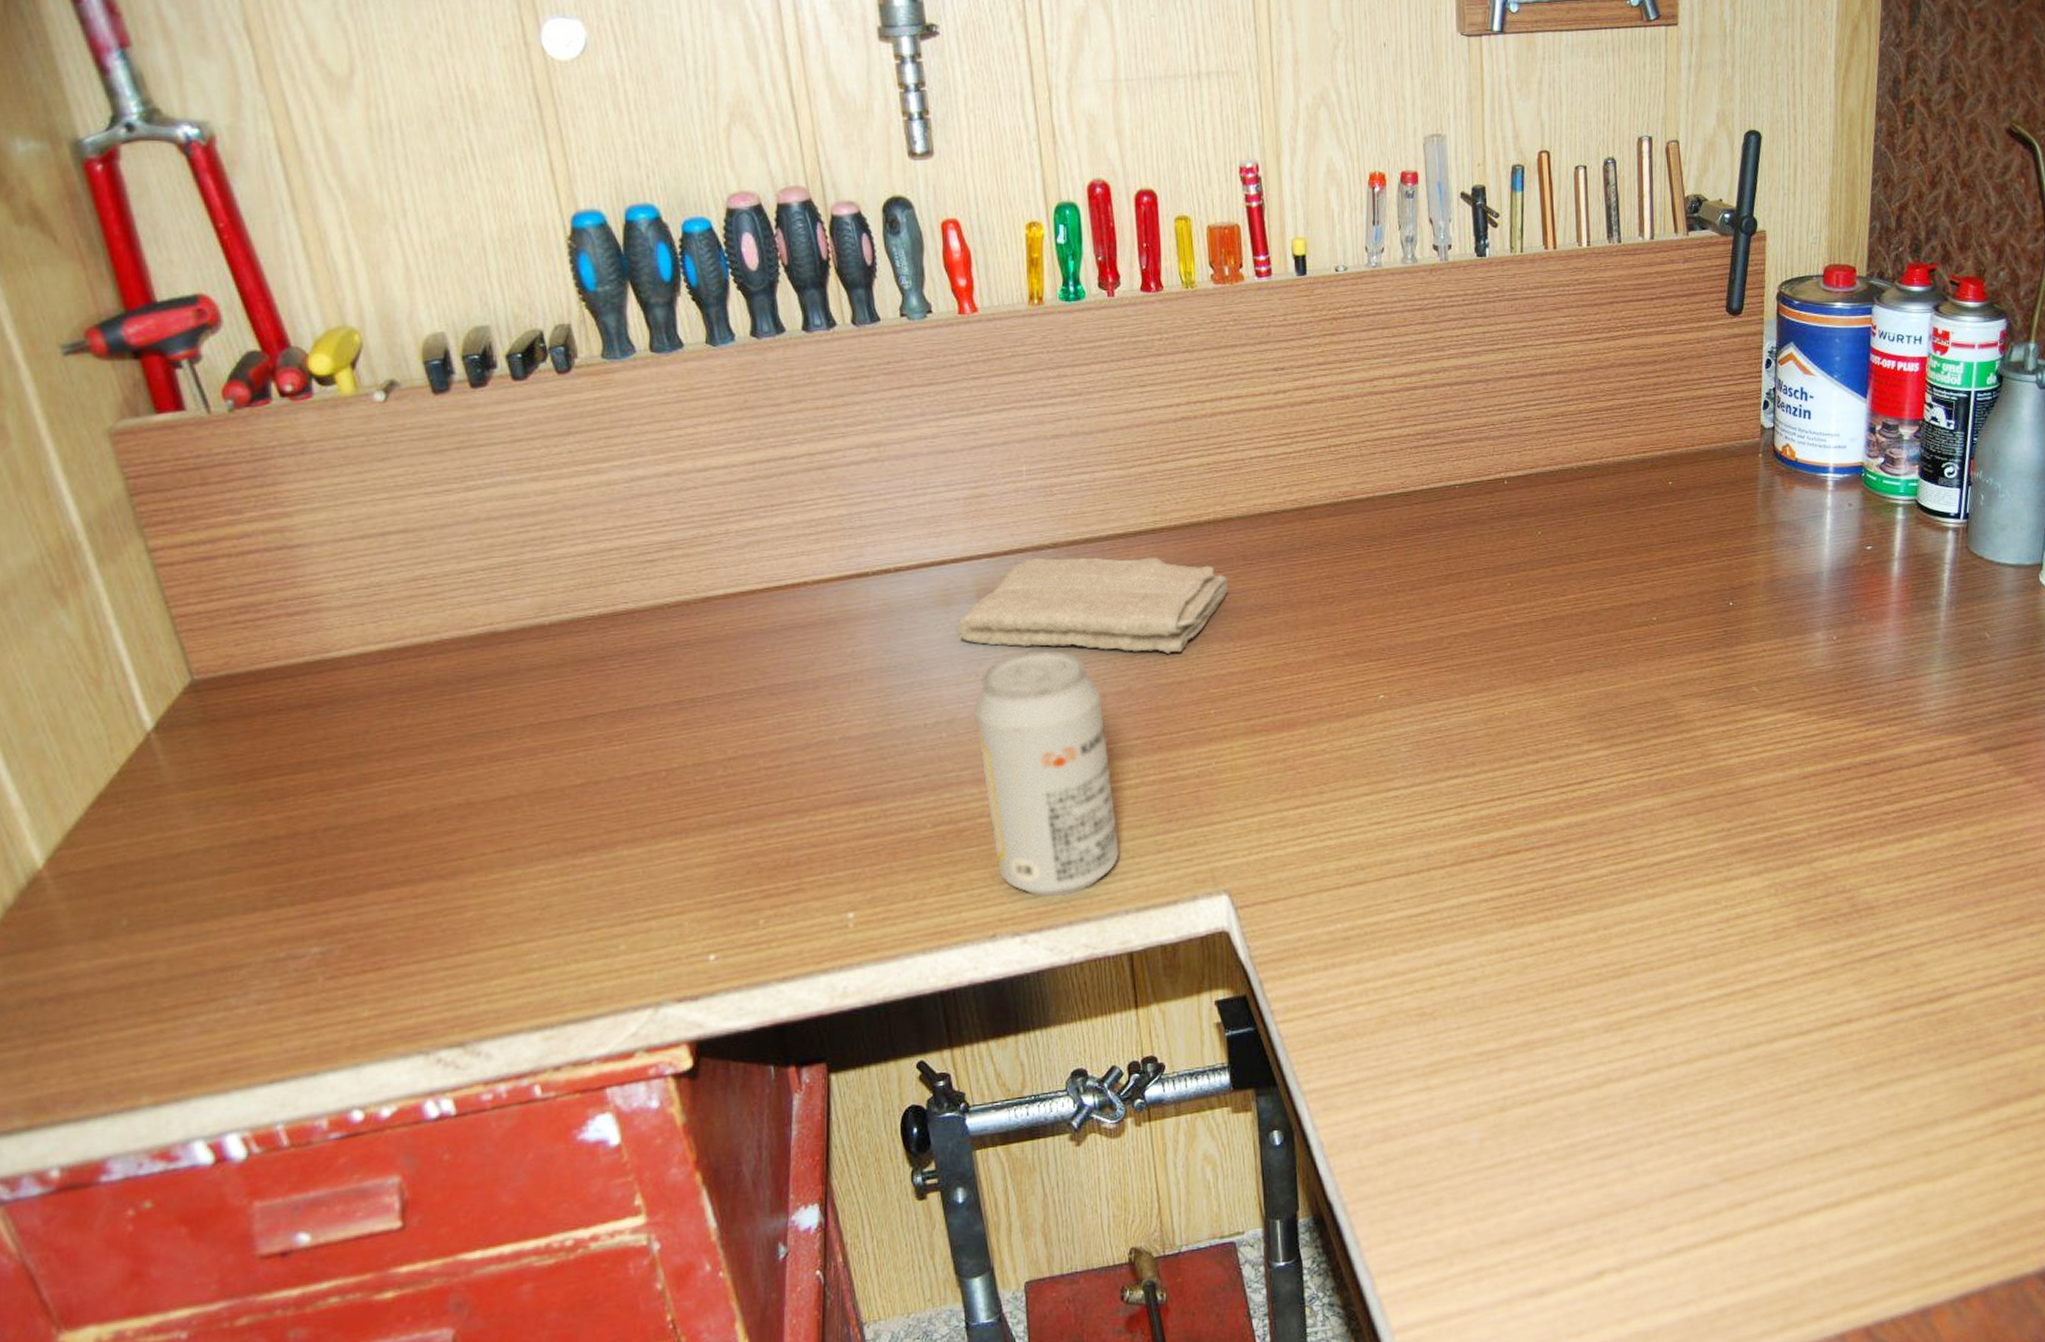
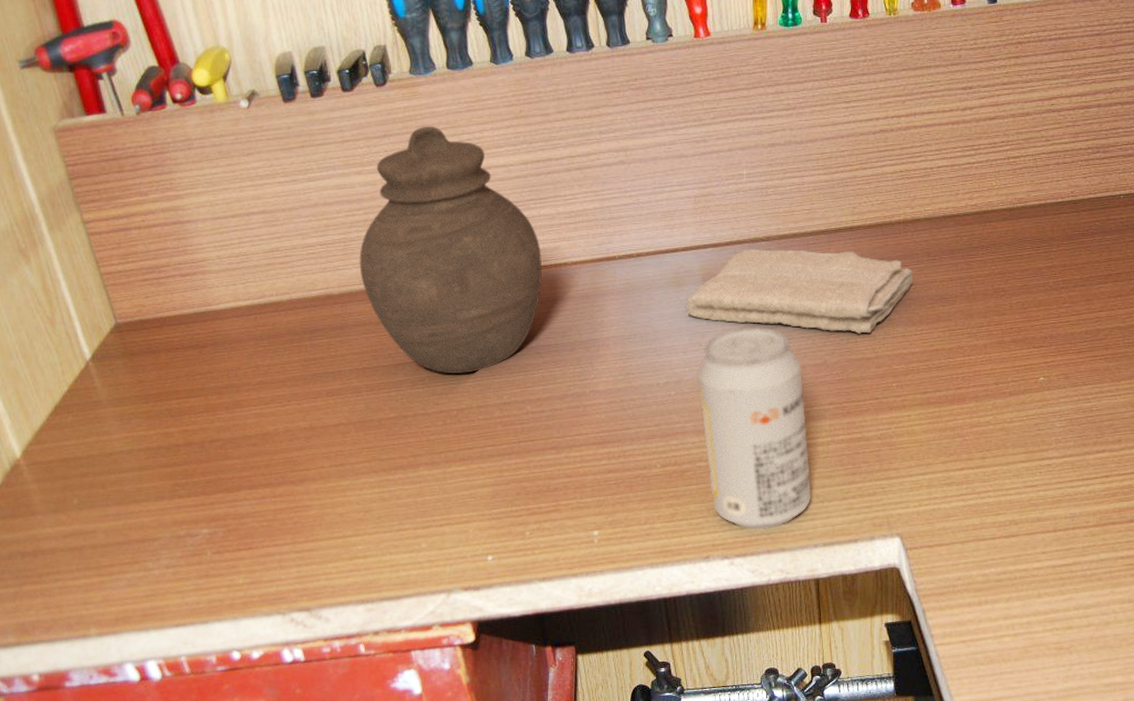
jar: none [535,420,775,725] -> present [359,126,542,373]

